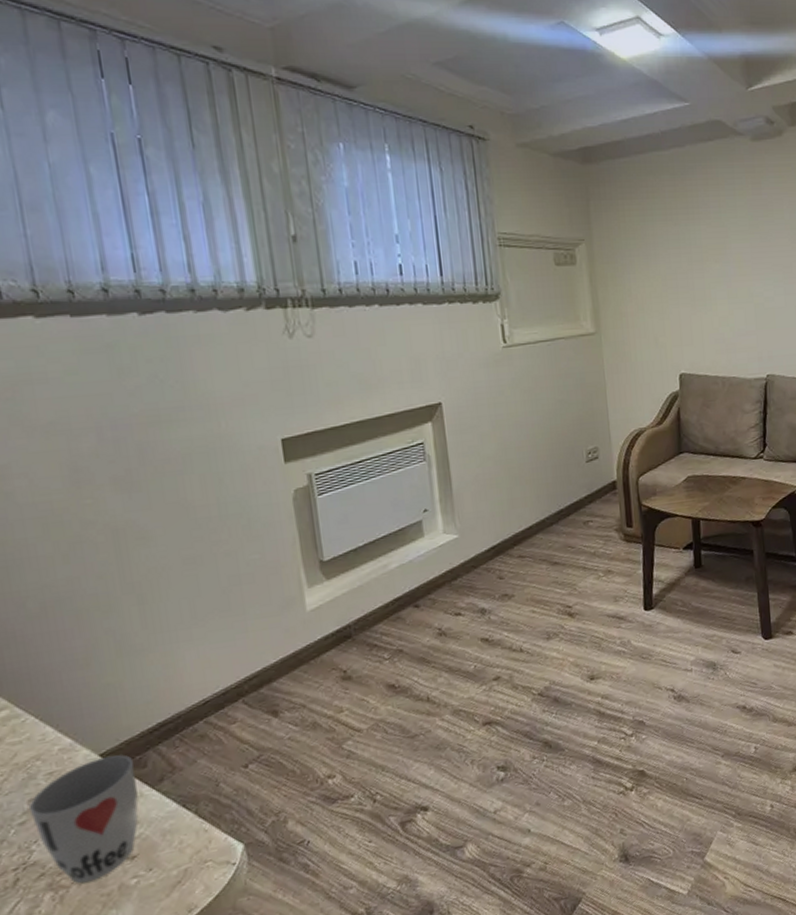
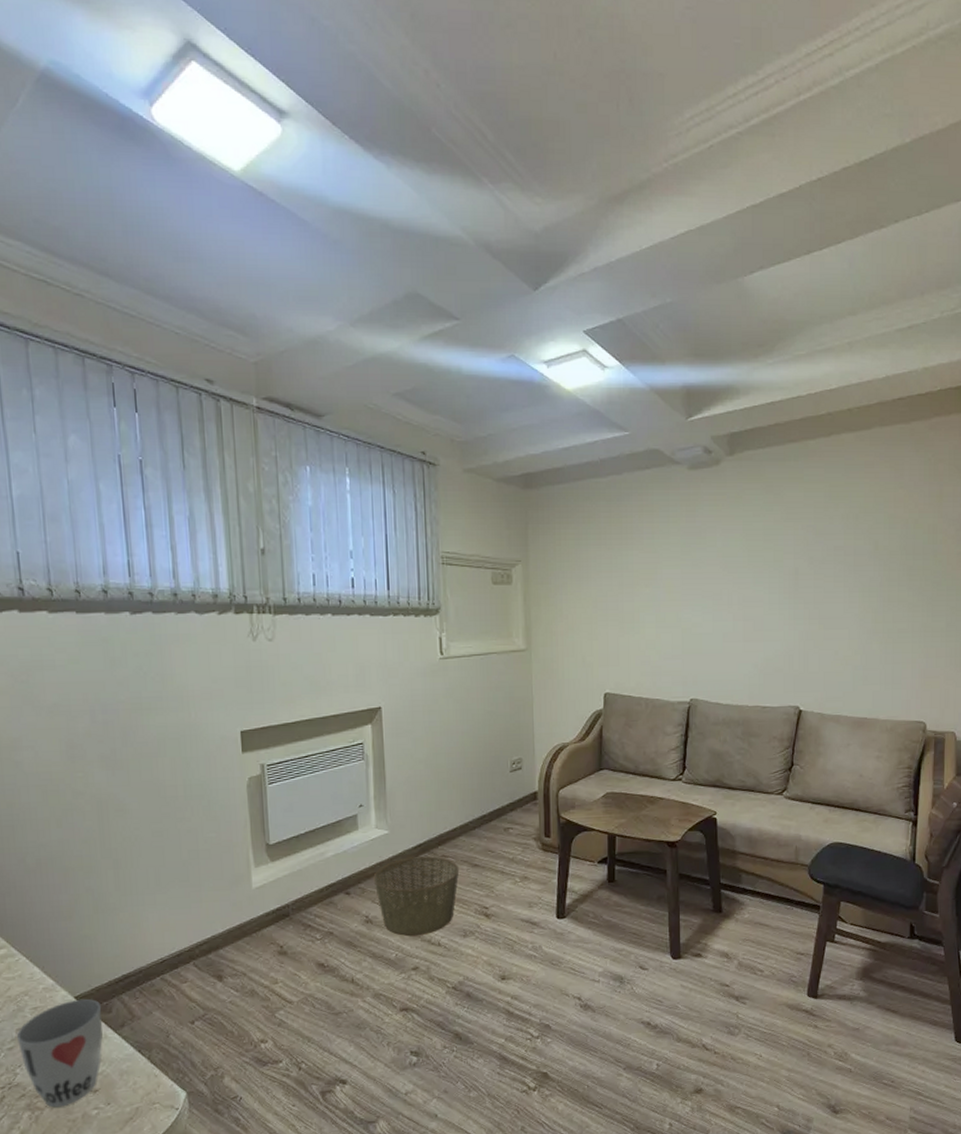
basket: none [444,557,539,645] -> present [373,856,460,936]

